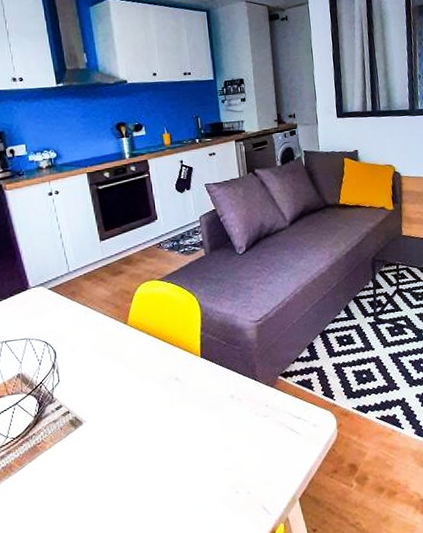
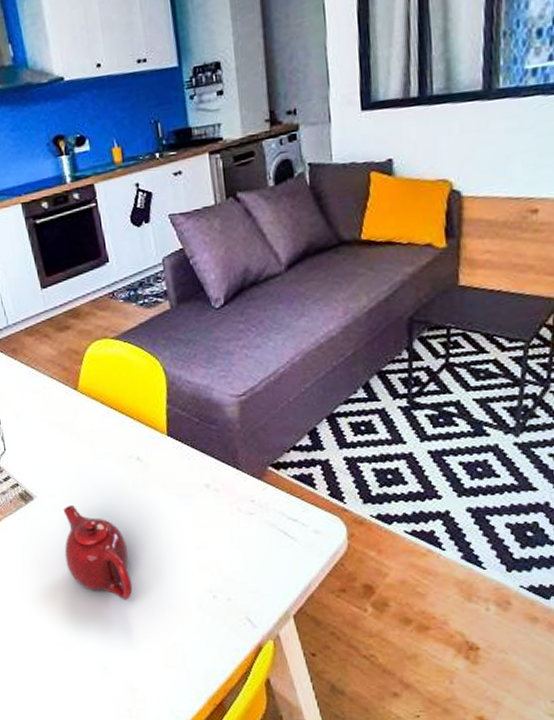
teapot: none [109,425,169,508] -> present [63,505,133,600]

